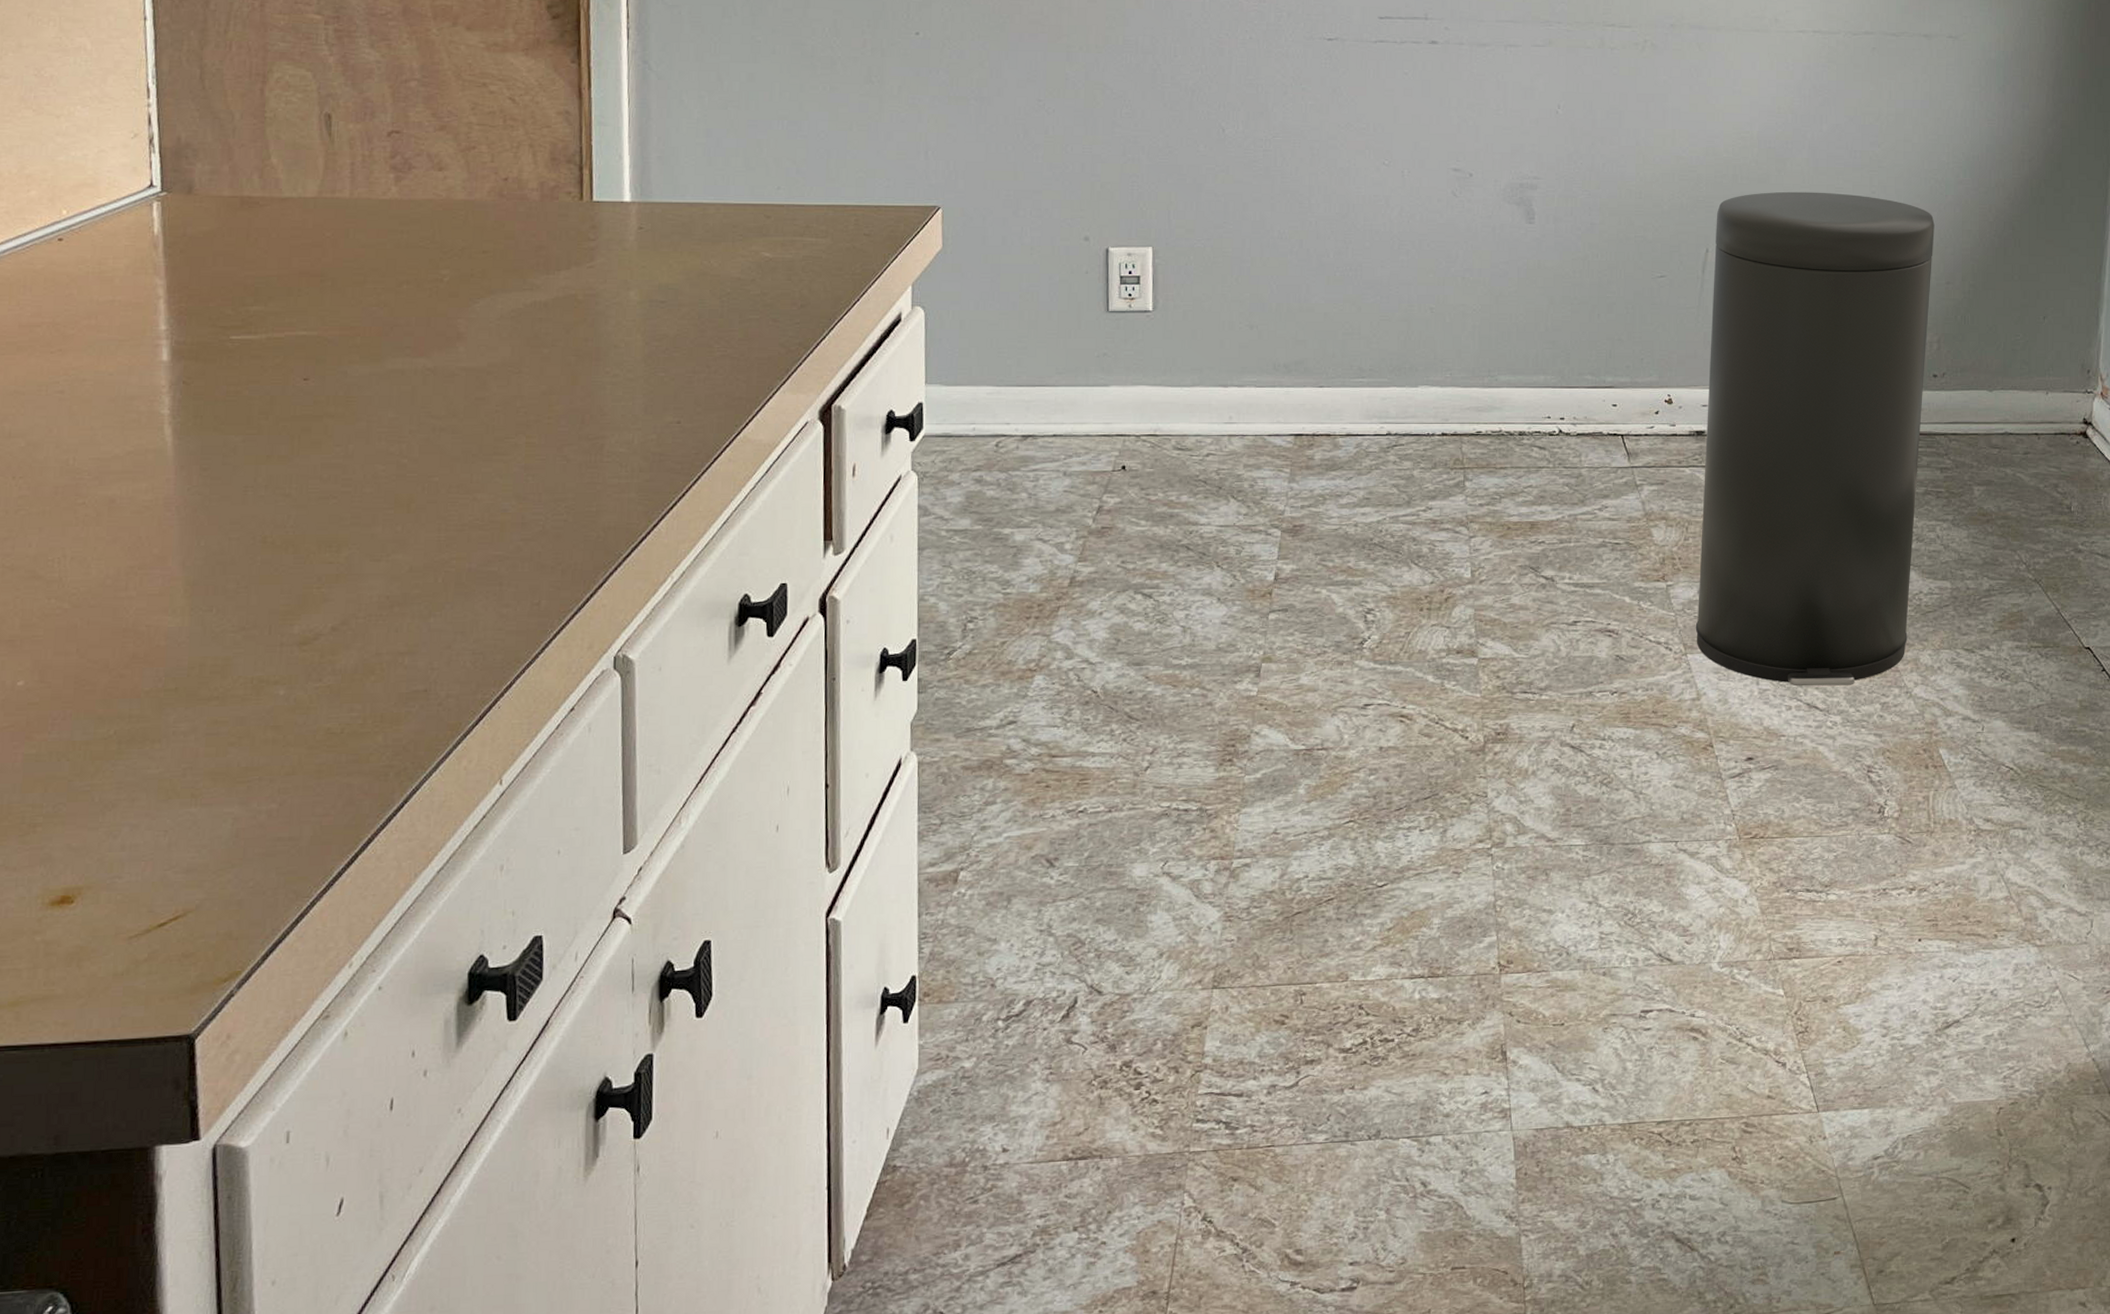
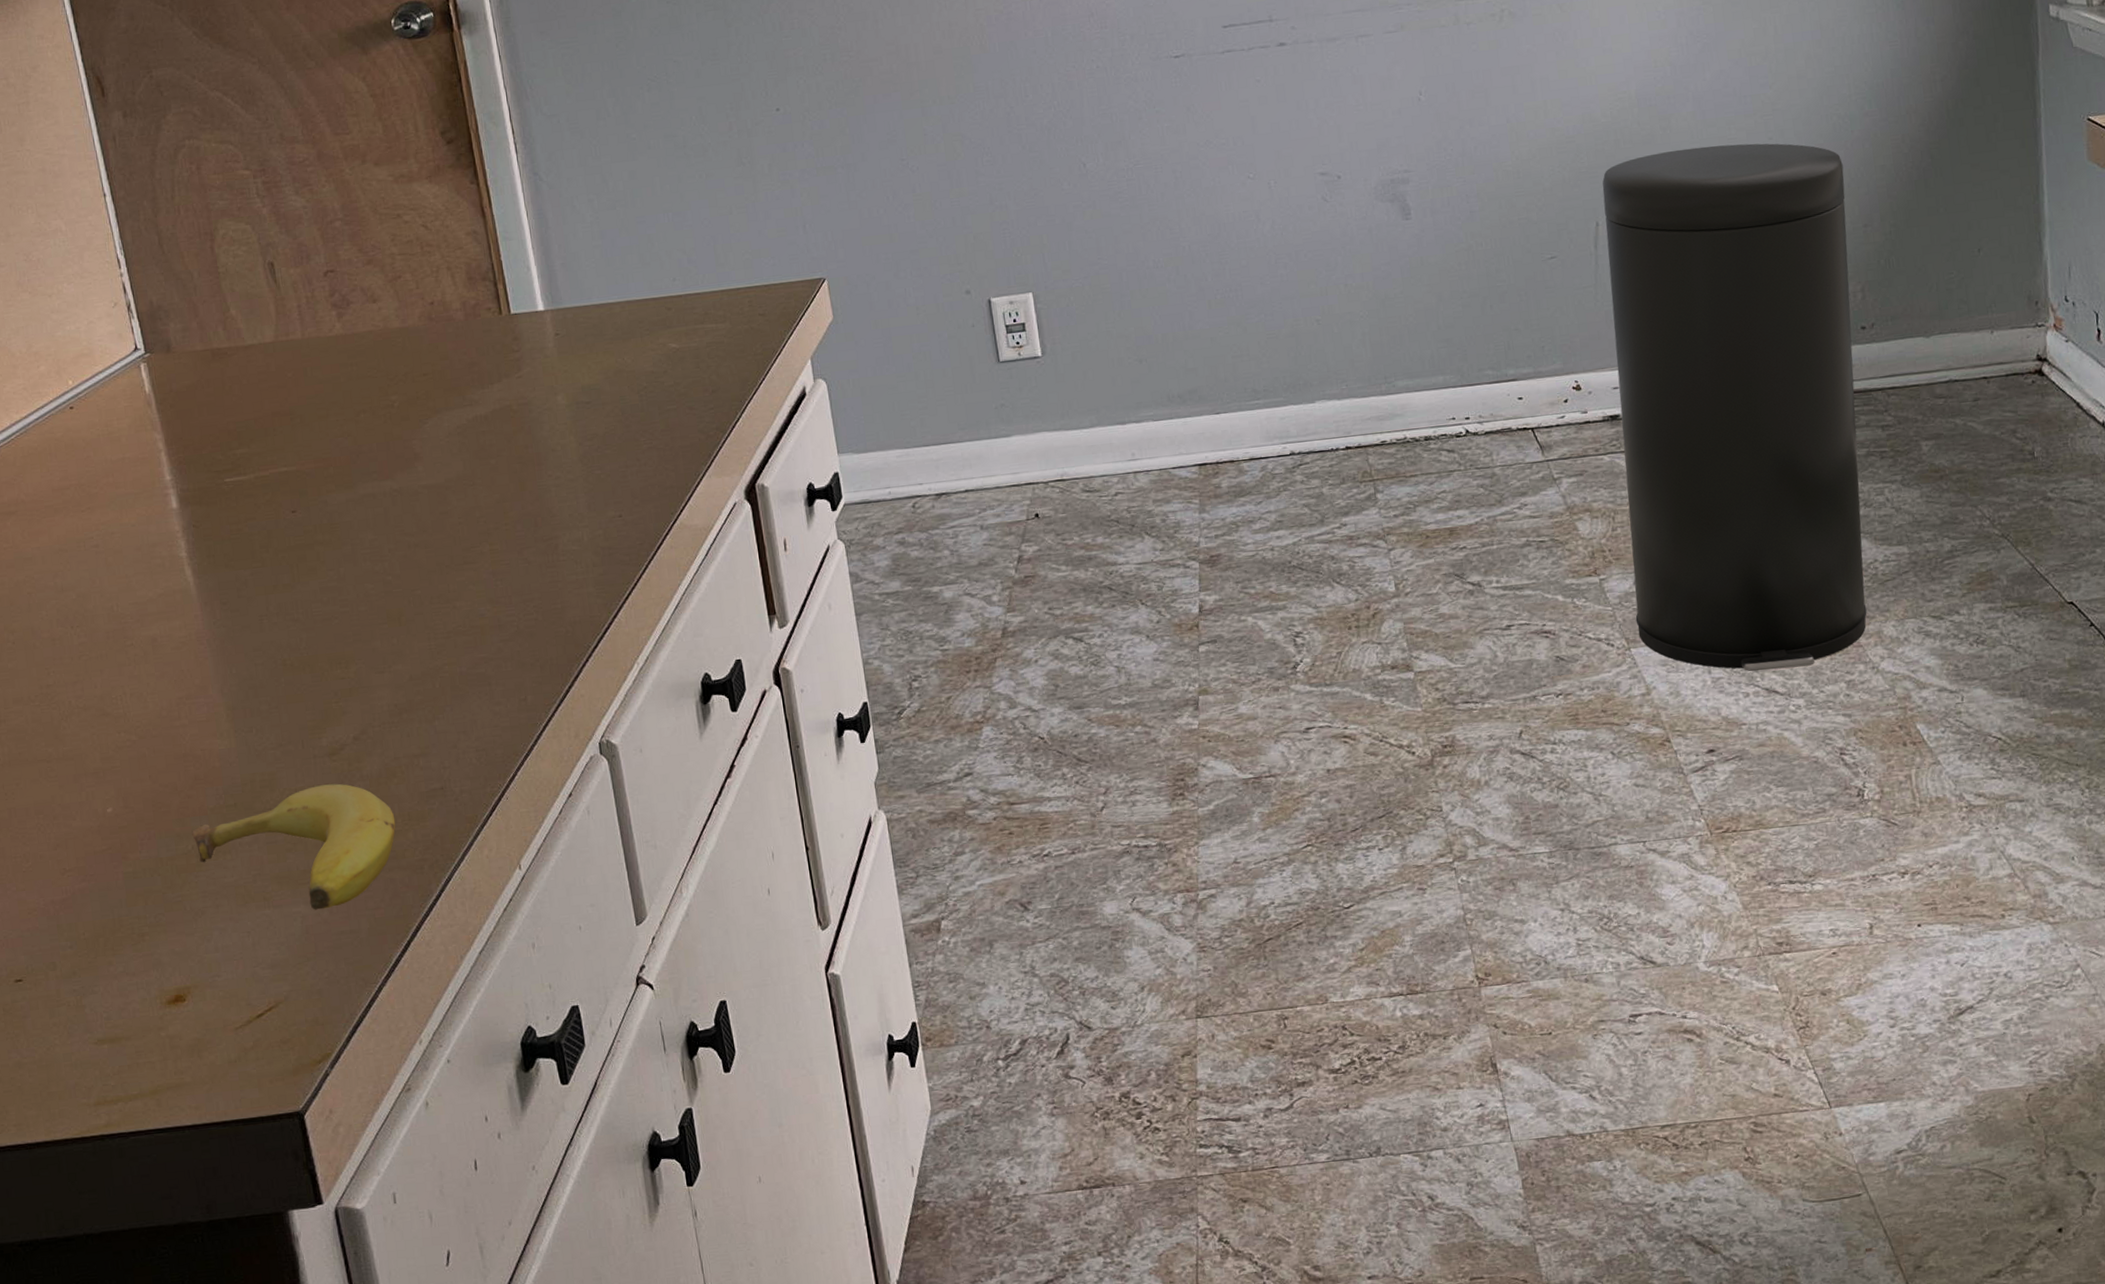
fruit: none [117,676,365,812] -> present [192,783,396,910]

